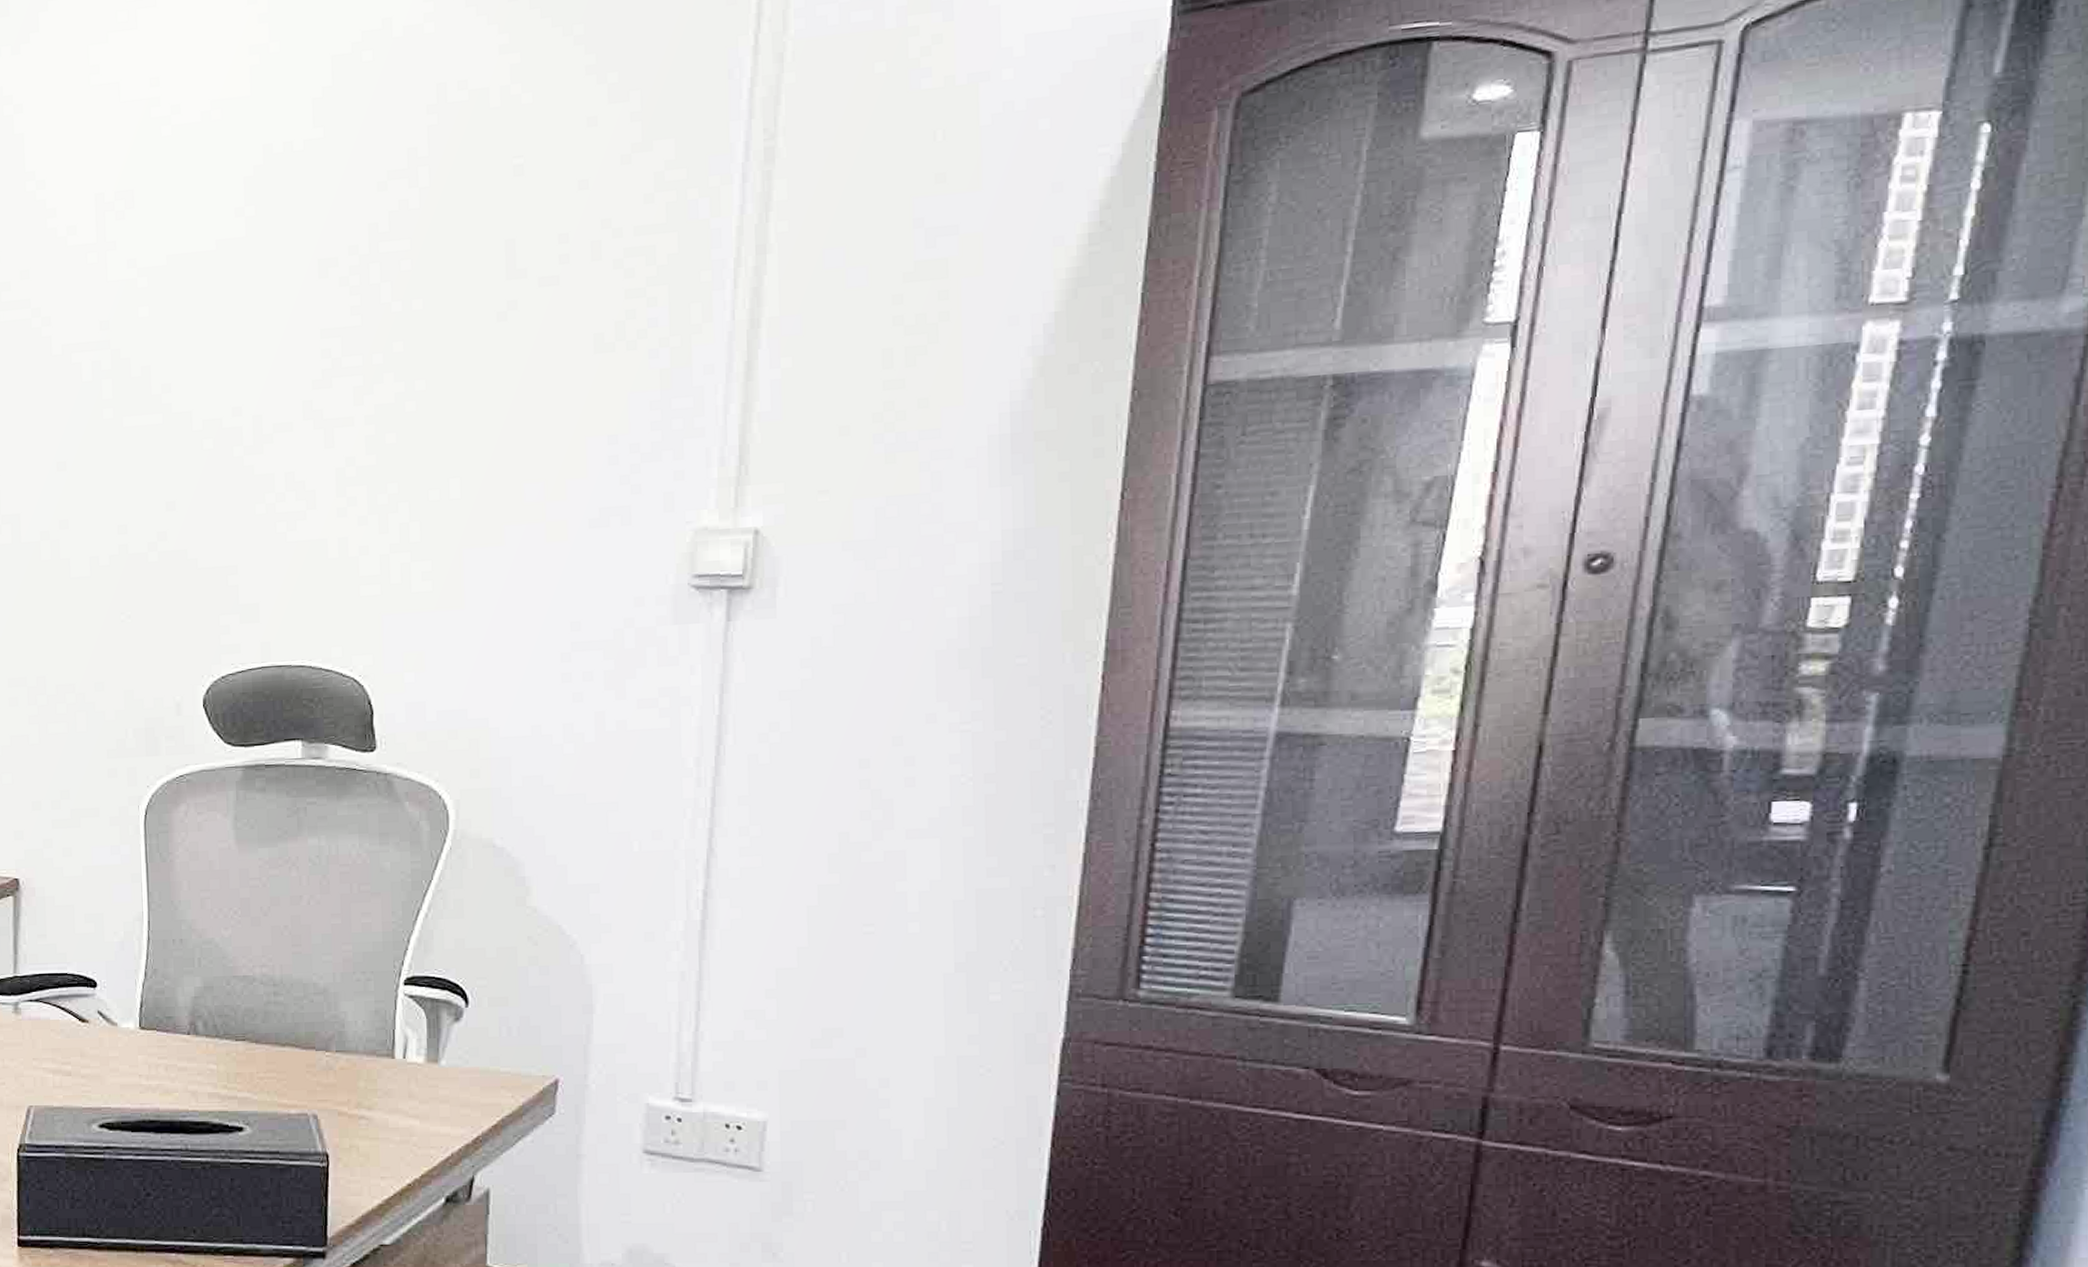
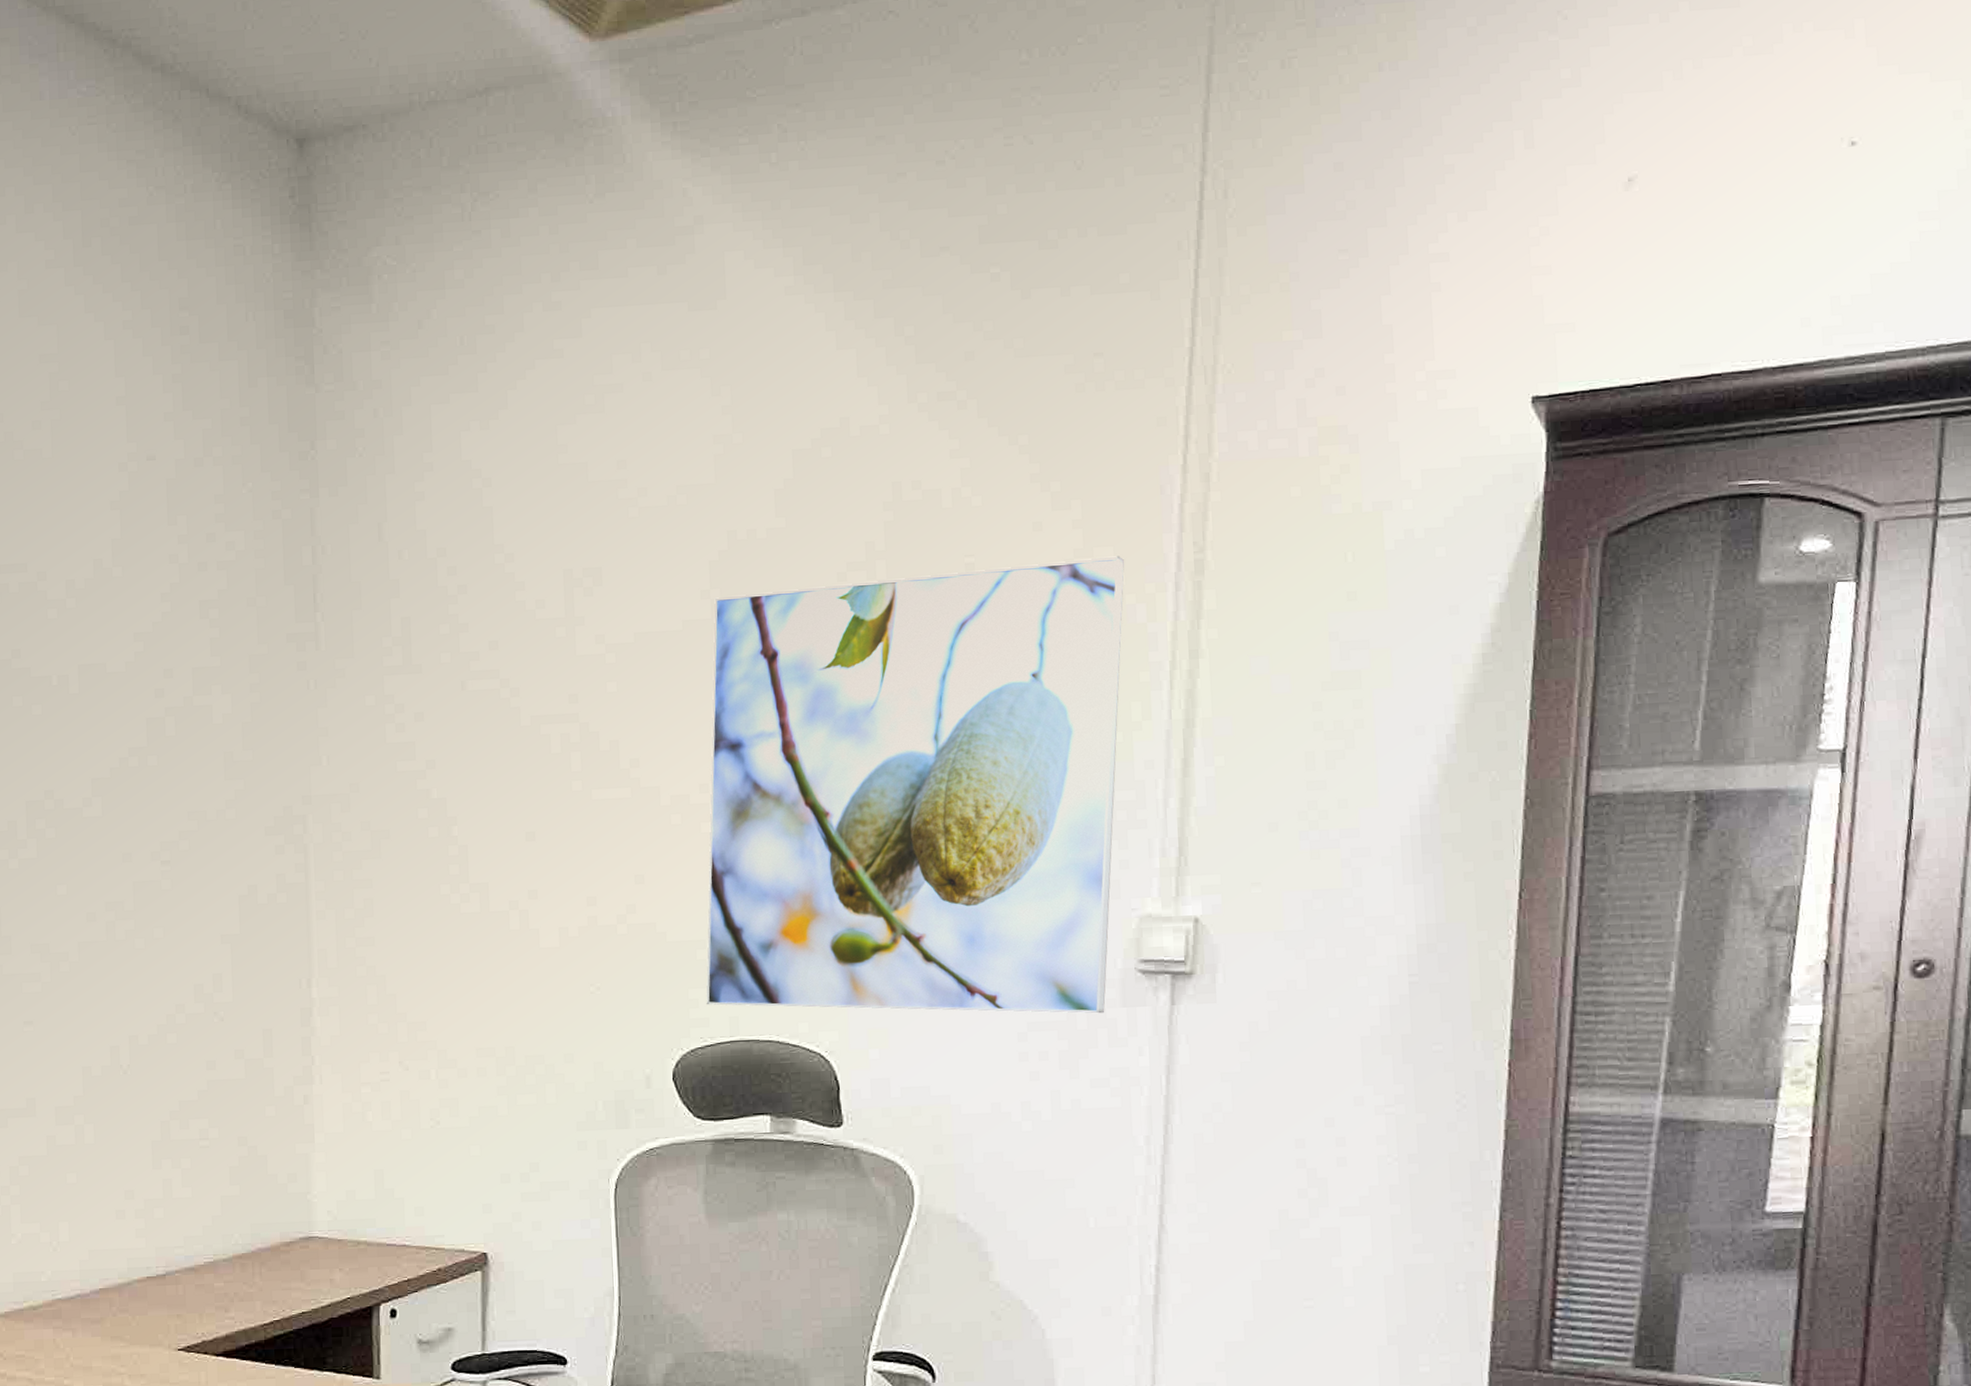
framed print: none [237,148,686,632] -> present [706,556,1124,1014]

